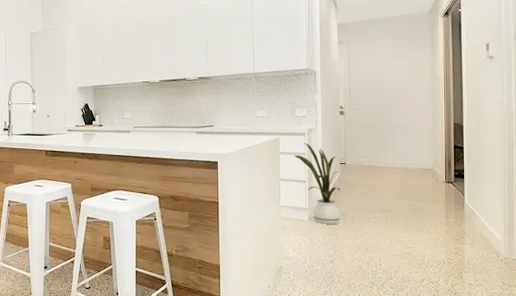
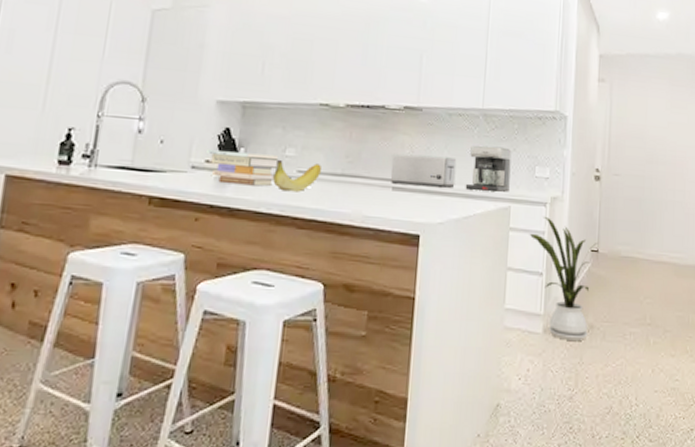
books: none [75,118,121,139] -> present [205,150,279,187]
fruit: none [119,120,148,141] -> present [273,159,321,192]
toaster: none [194,109,239,130] -> present [390,154,457,189]
coffee maker: none [246,98,277,130] -> present [465,146,512,193]

